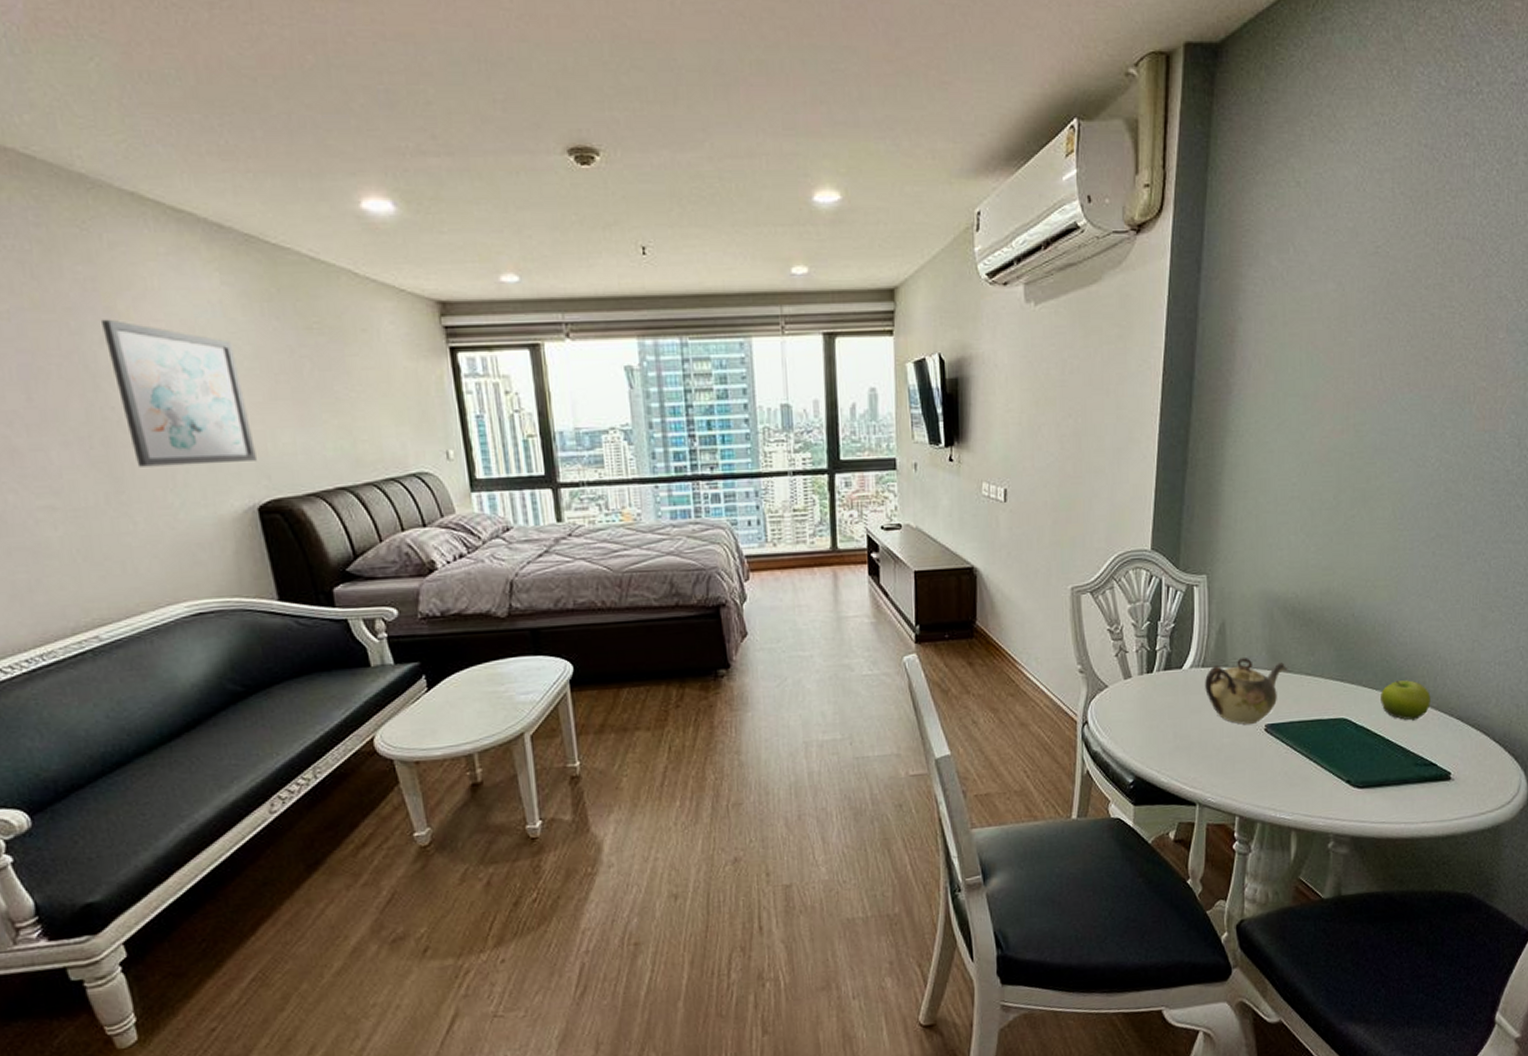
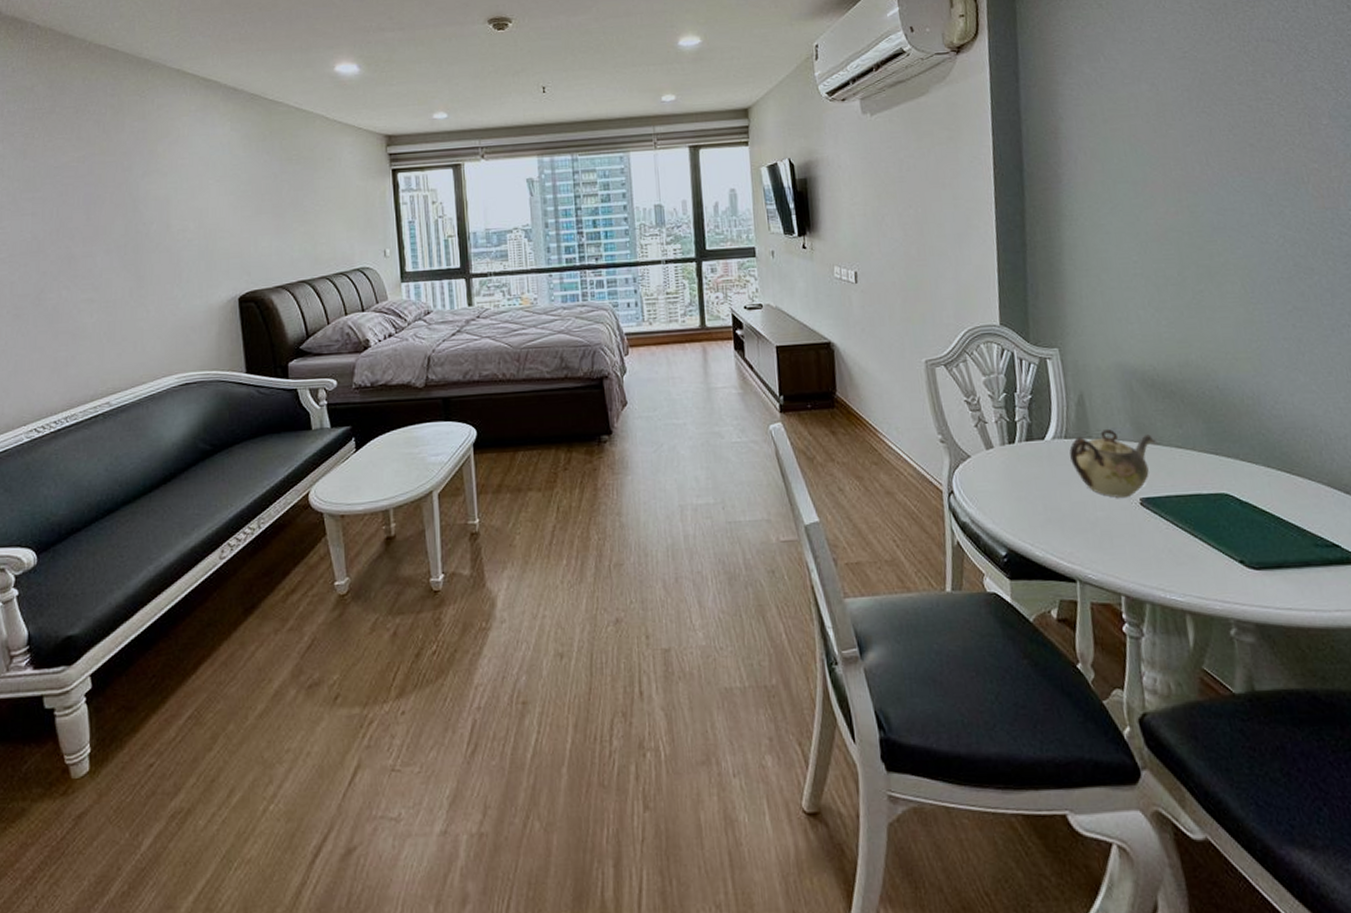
wall art: present [102,319,257,467] -> none [145,159,242,268]
fruit: present [1381,680,1431,721] -> none [1262,454,1321,497]

